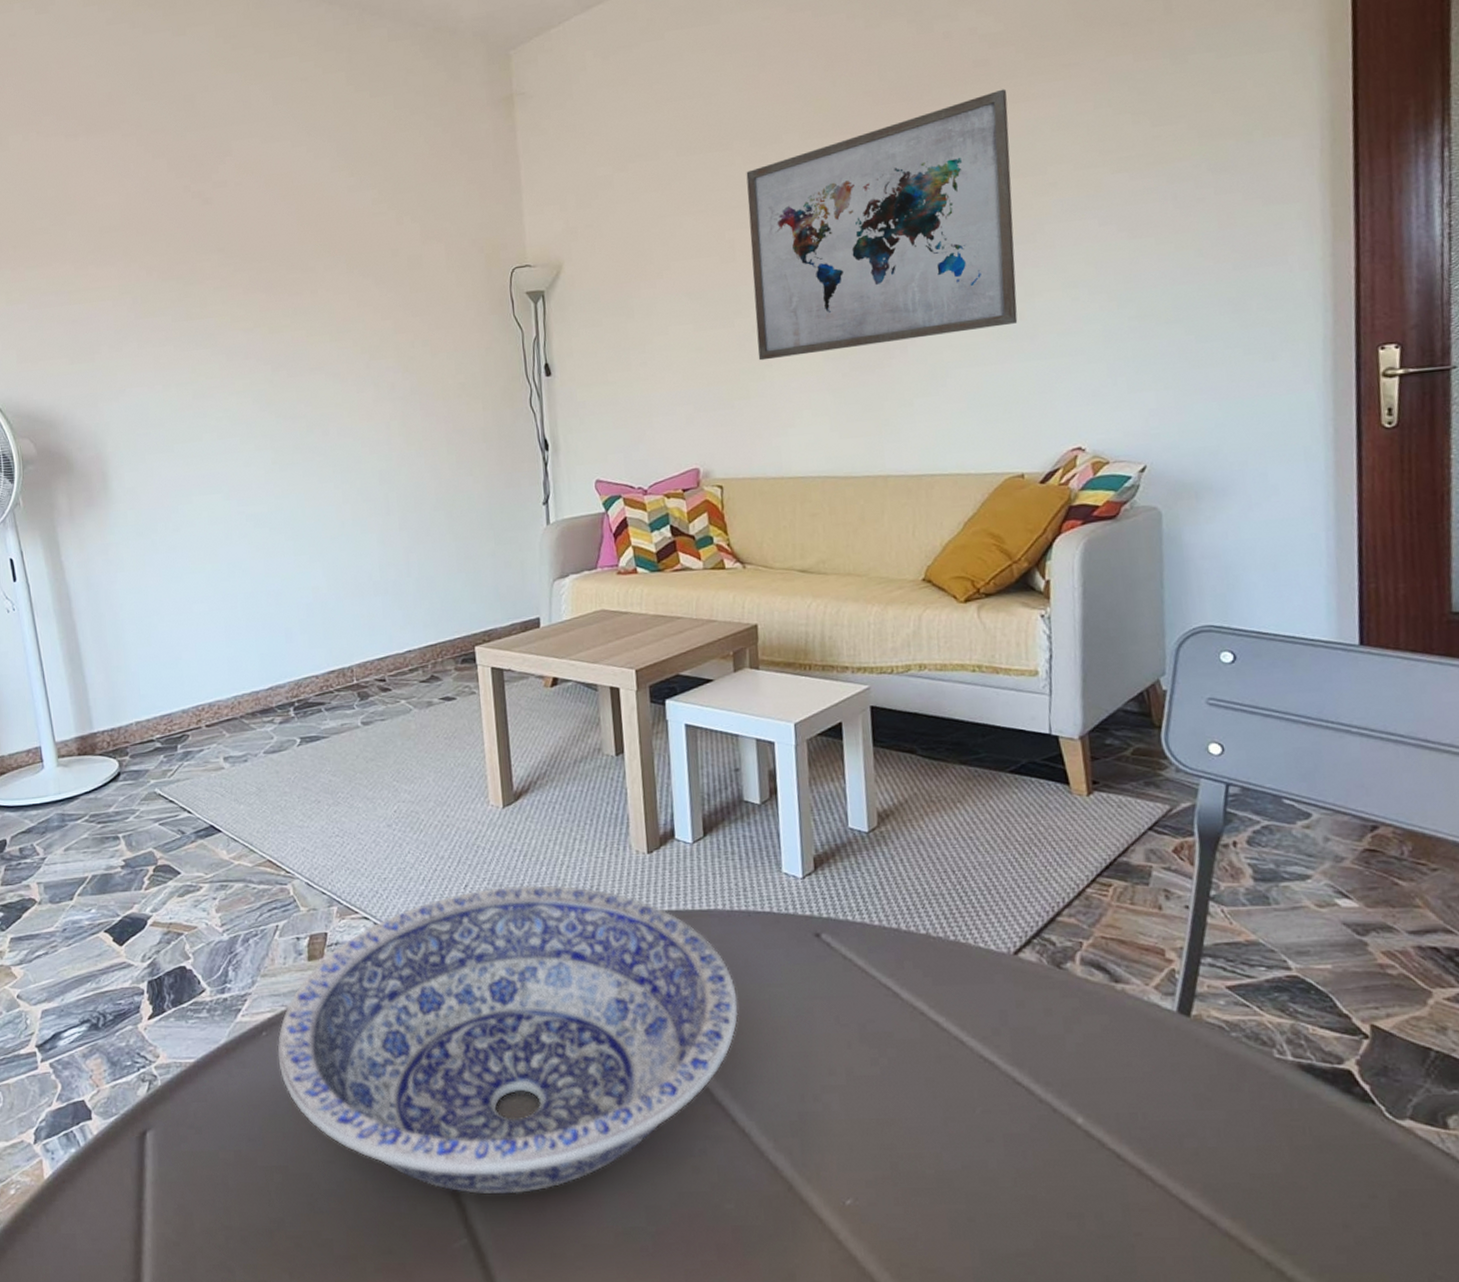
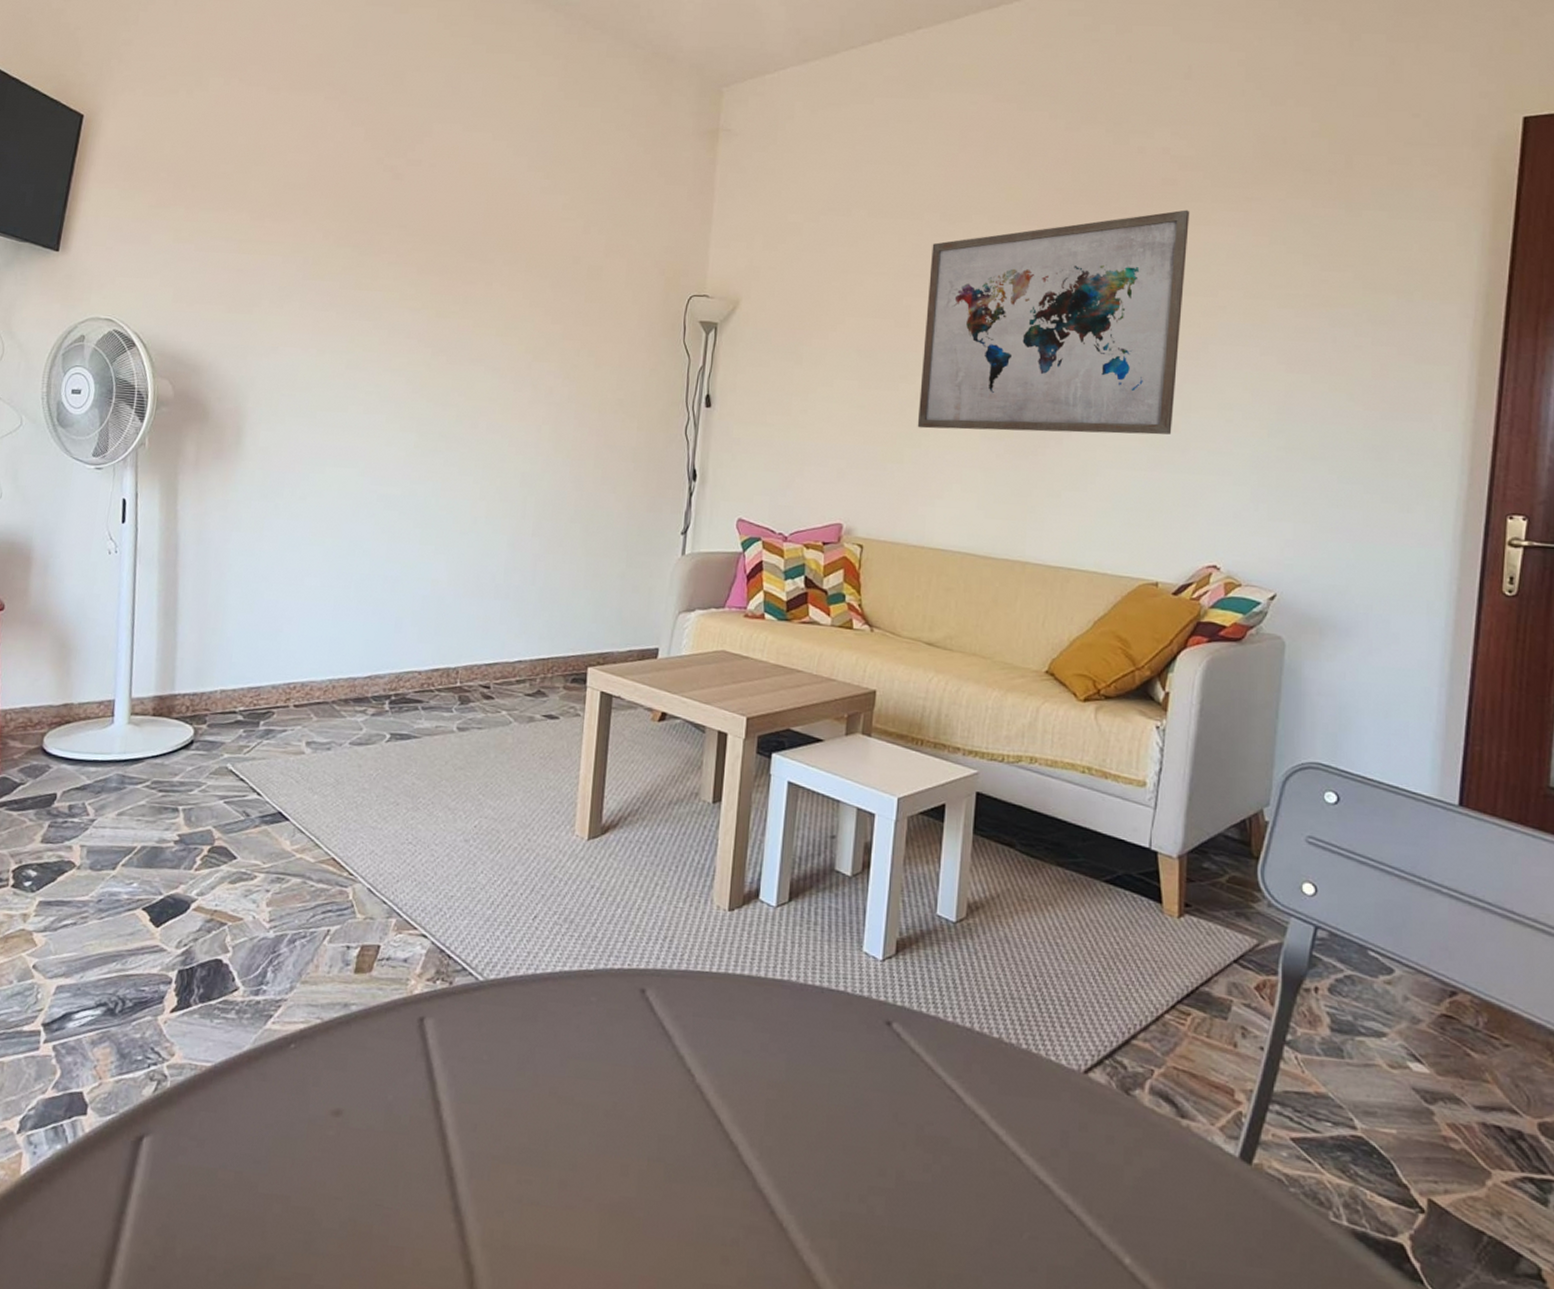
bowl: present [277,885,739,1195] -> none [301,923,797,1262]

